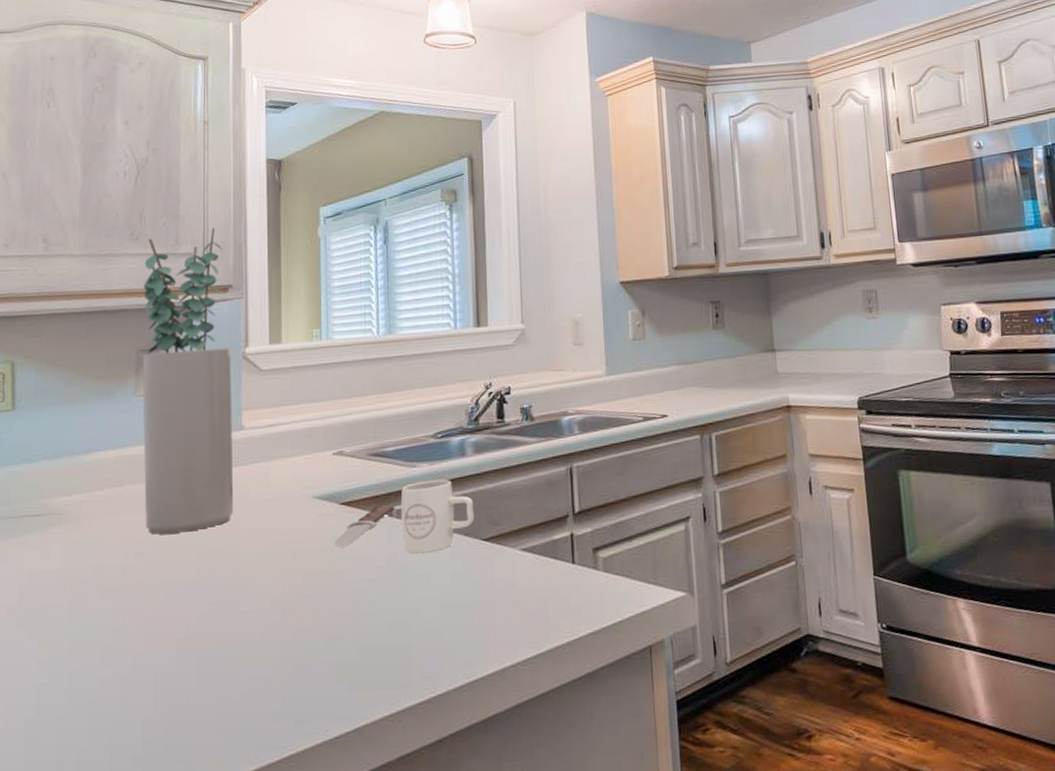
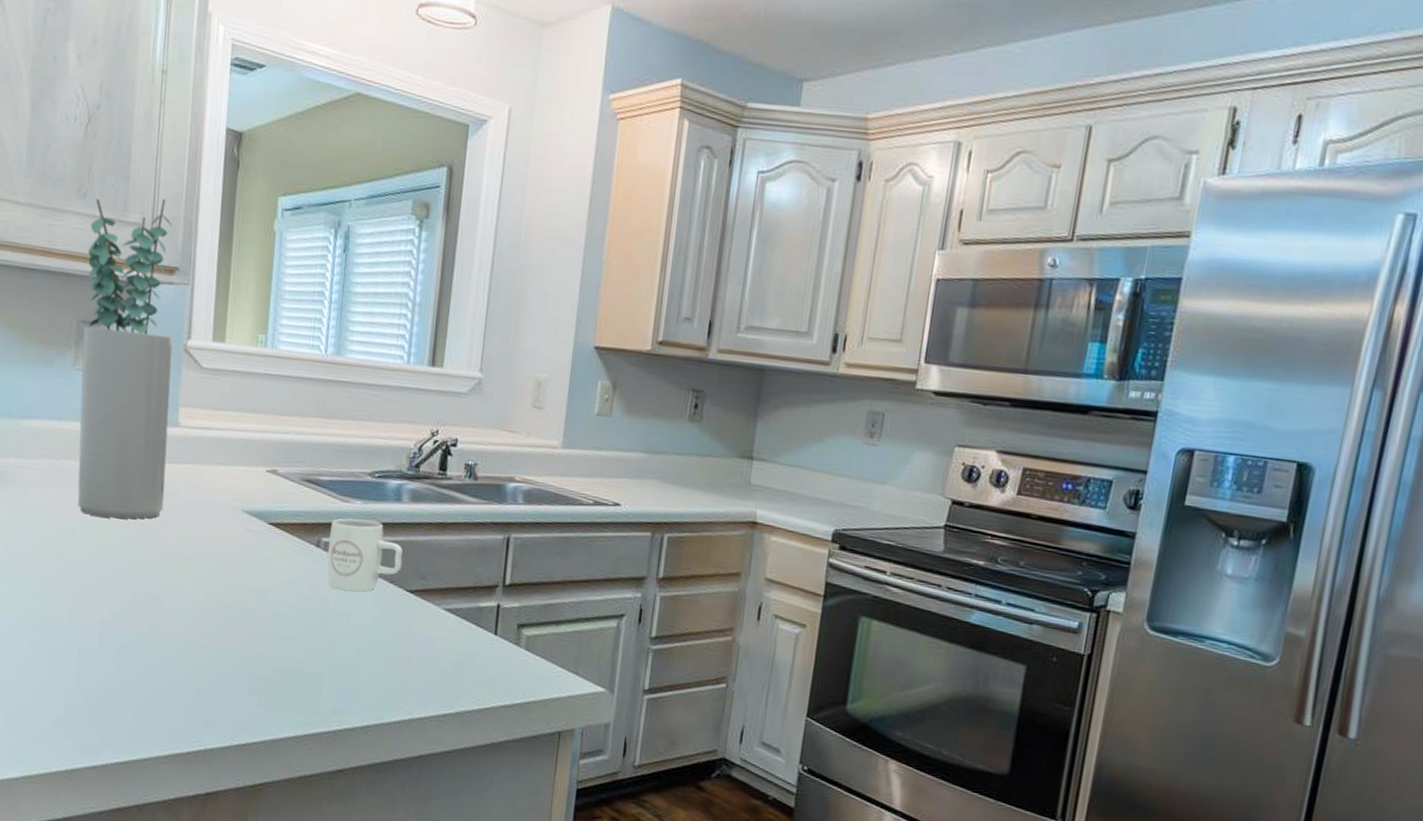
knife: present [334,504,394,549] -> none [259,533,322,569]

